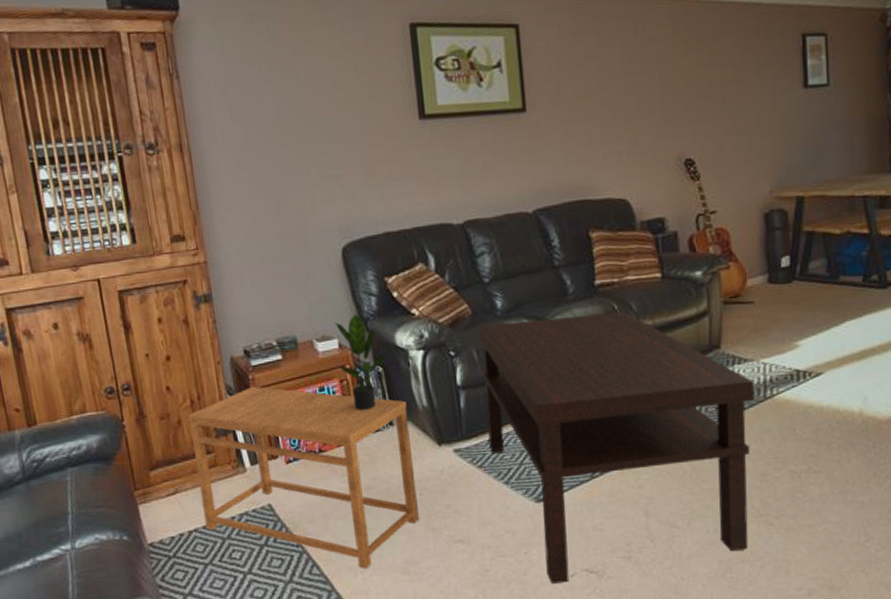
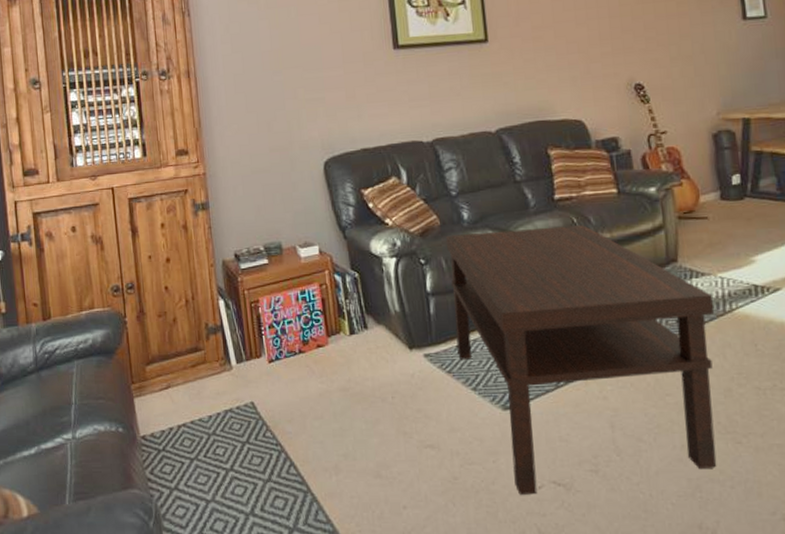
side table: present [188,386,419,568] -> none [183,288,391,470]
potted plant: present [334,313,386,411] -> none [316,222,362,314]

